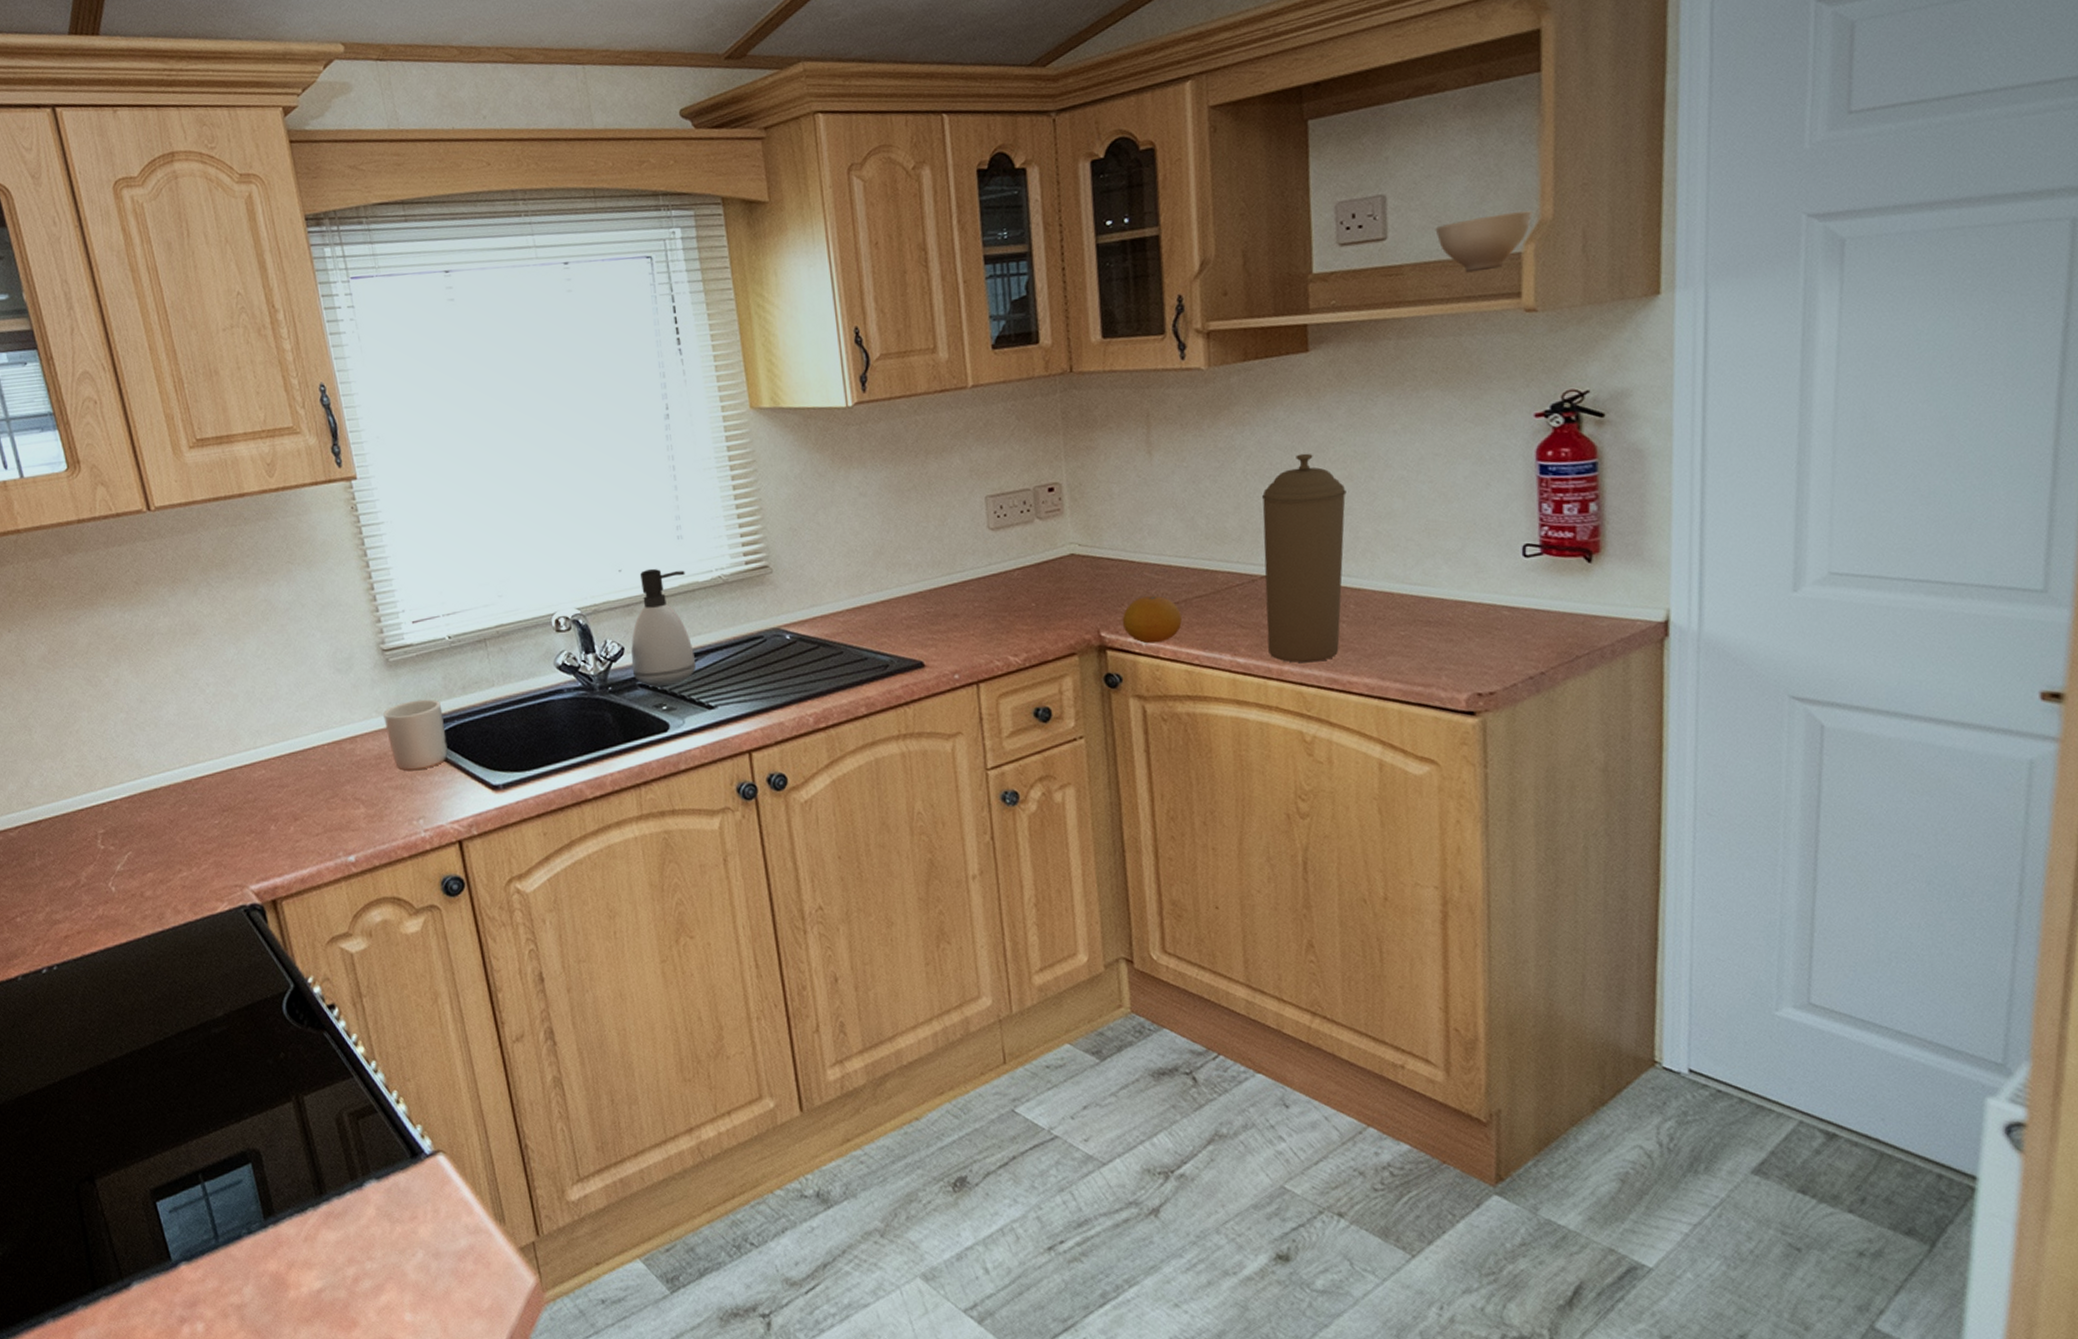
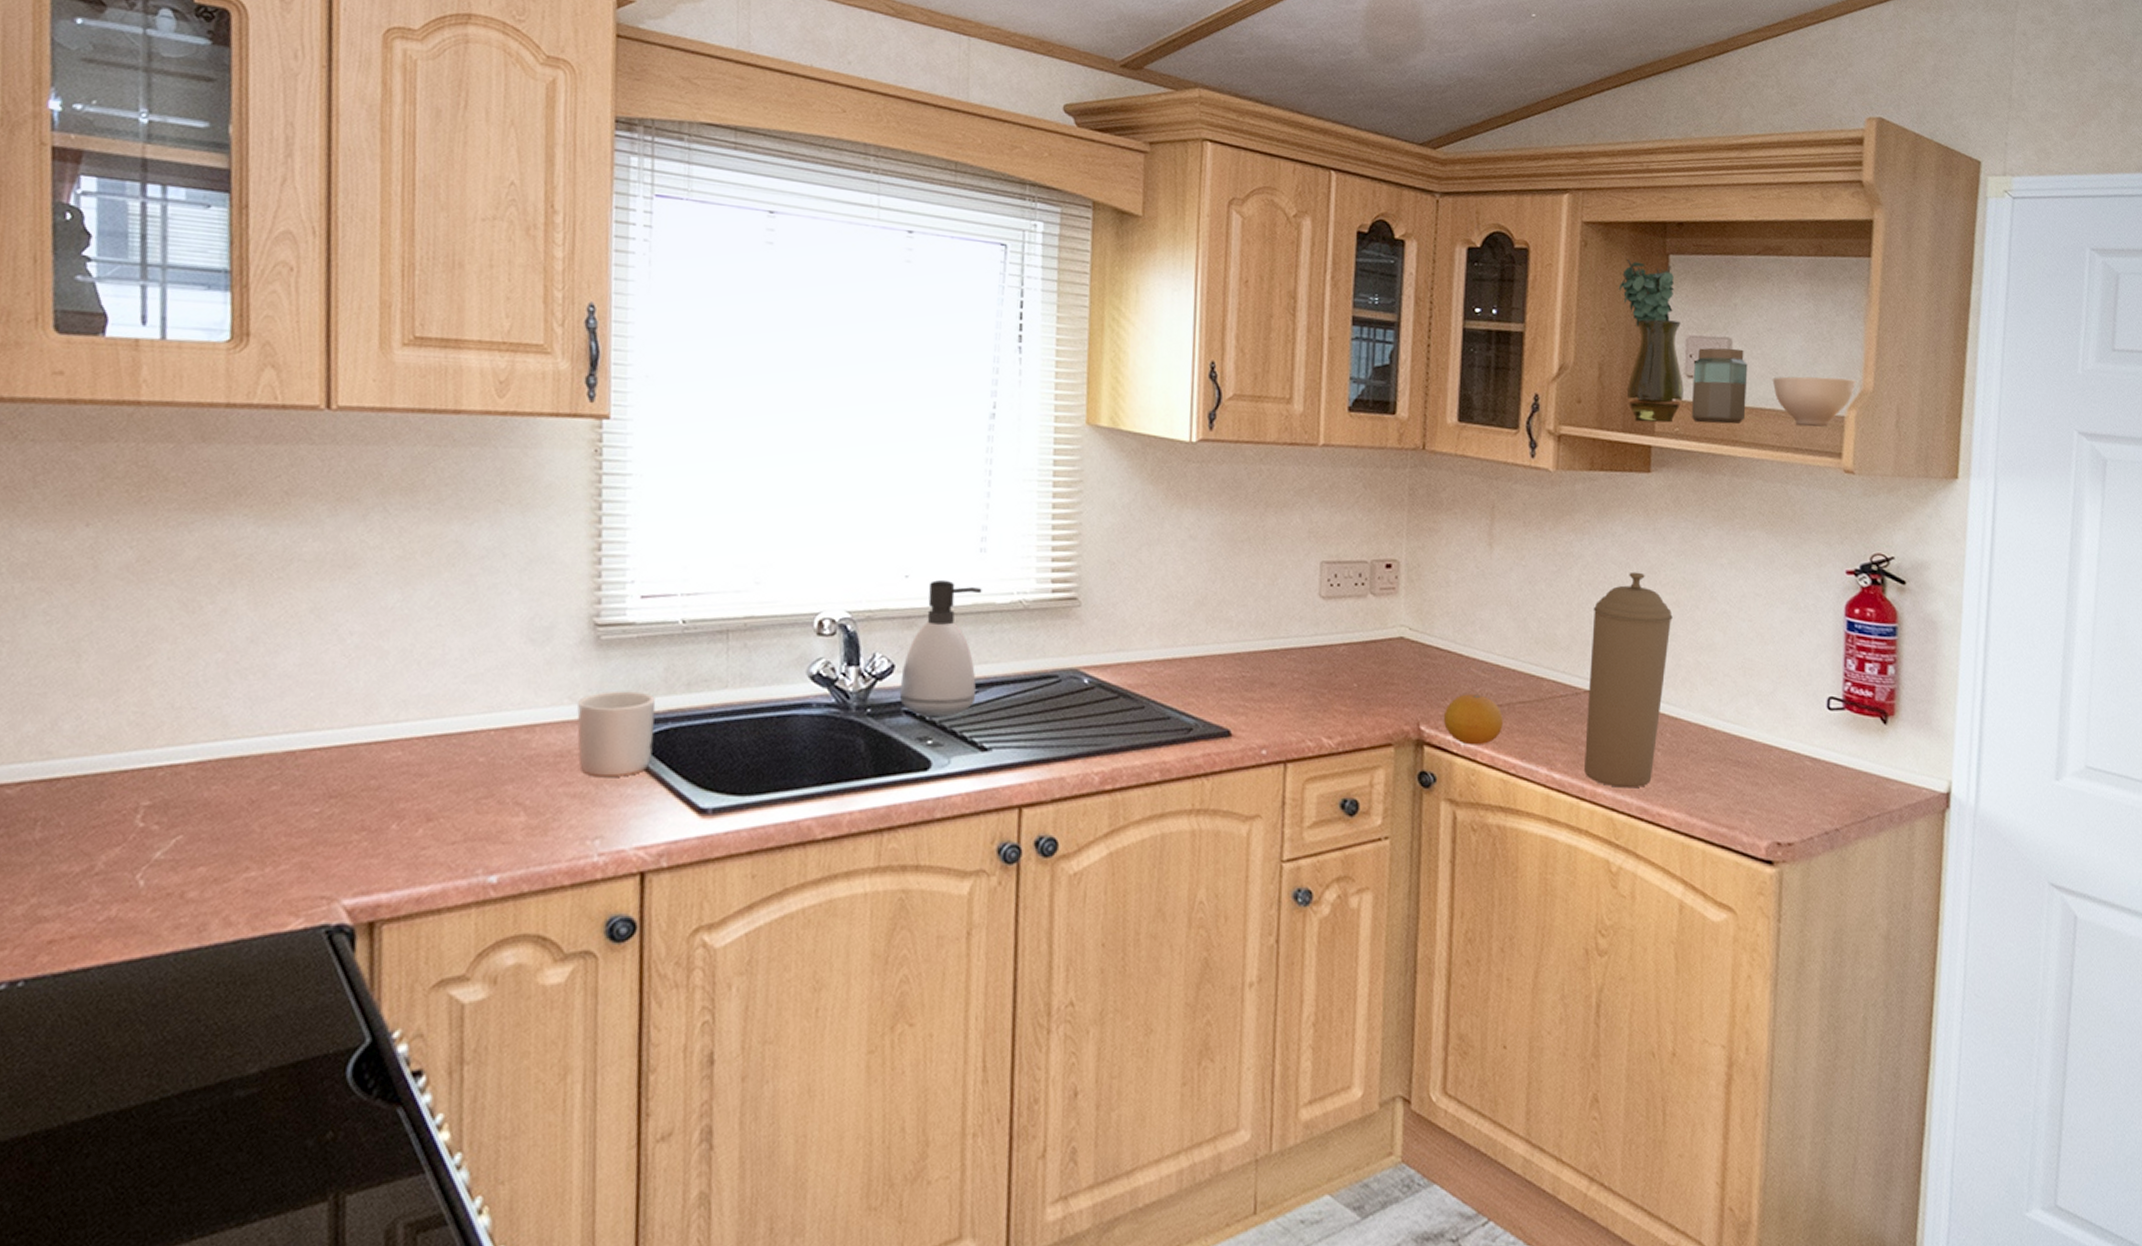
vase: none [1255,131,1338,303] -> present [1618,258,1684,423]
peanut butter: none [1345,204,1408,291] -> present [1691,347,1748,425]

